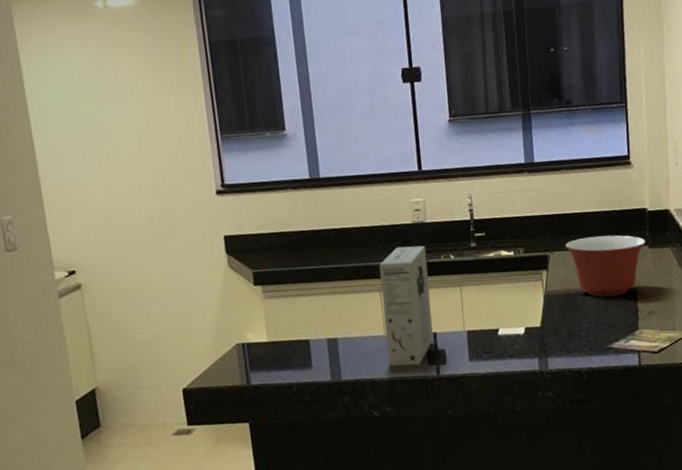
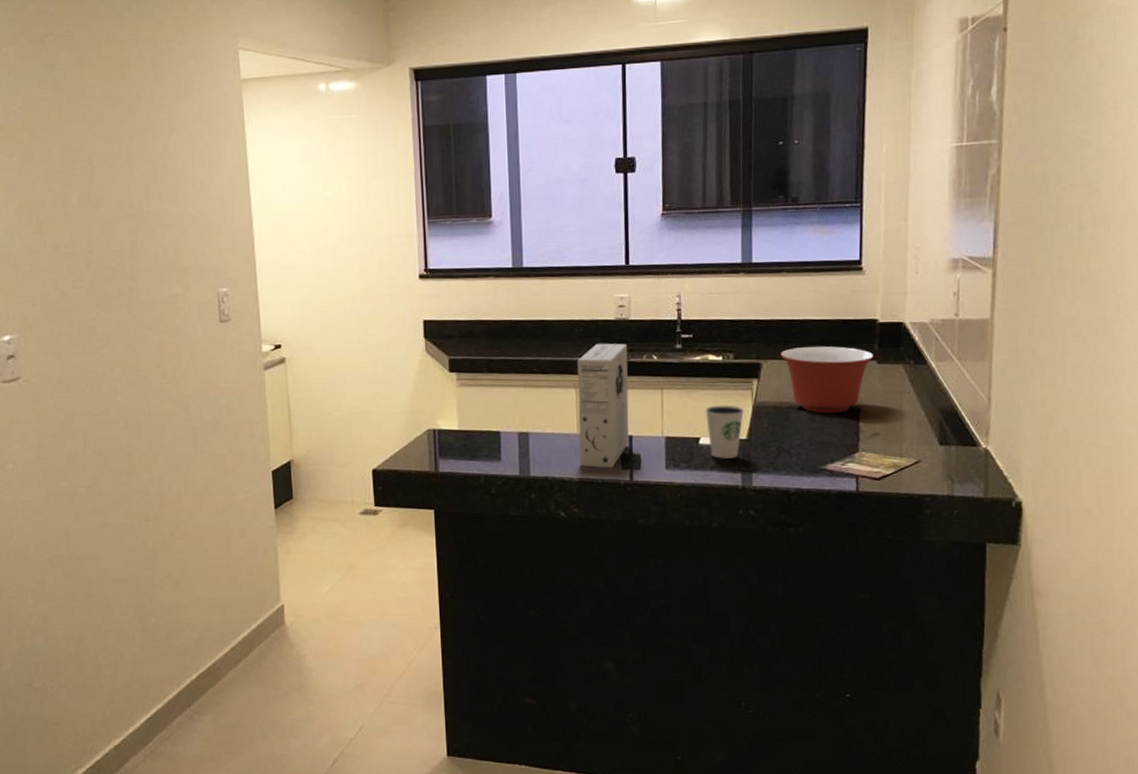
dixie cup: none [501,296,537,347] -> present [705,404,745,459]

